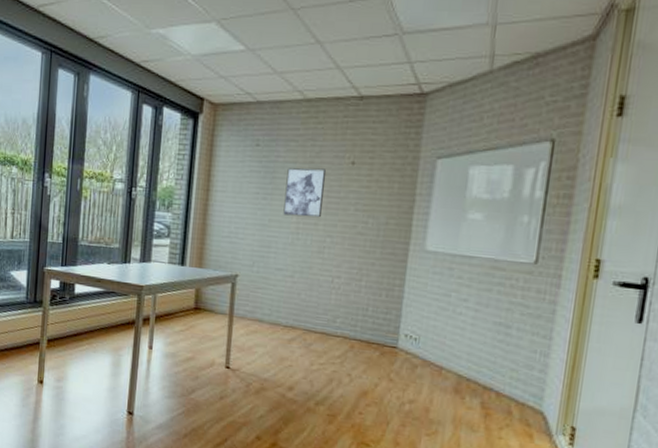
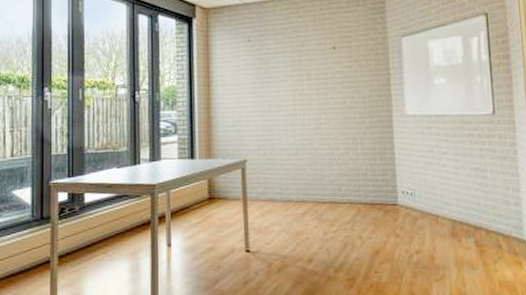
wall art: present [283,168,326,218] -> none [279,55,314,100]

